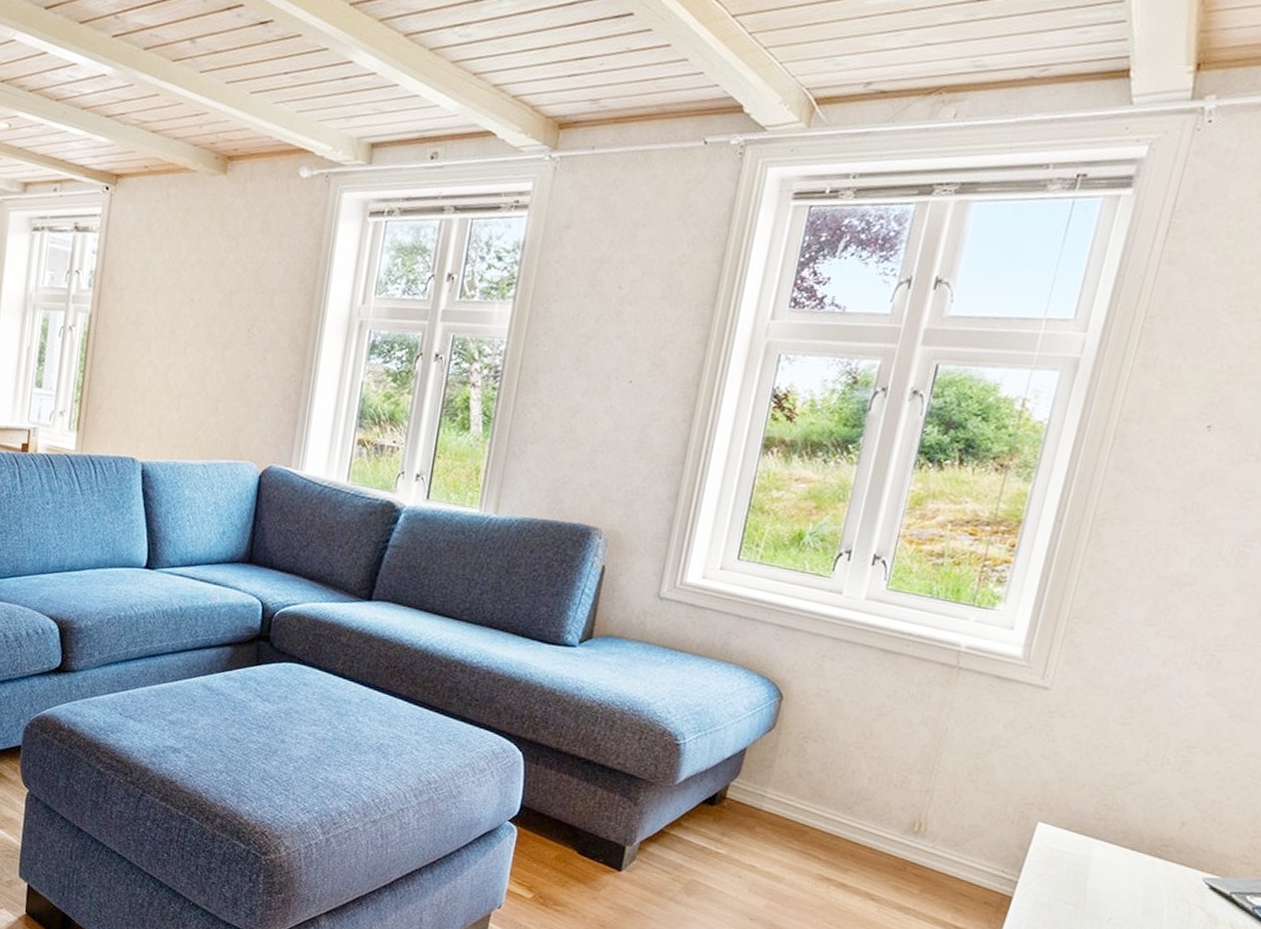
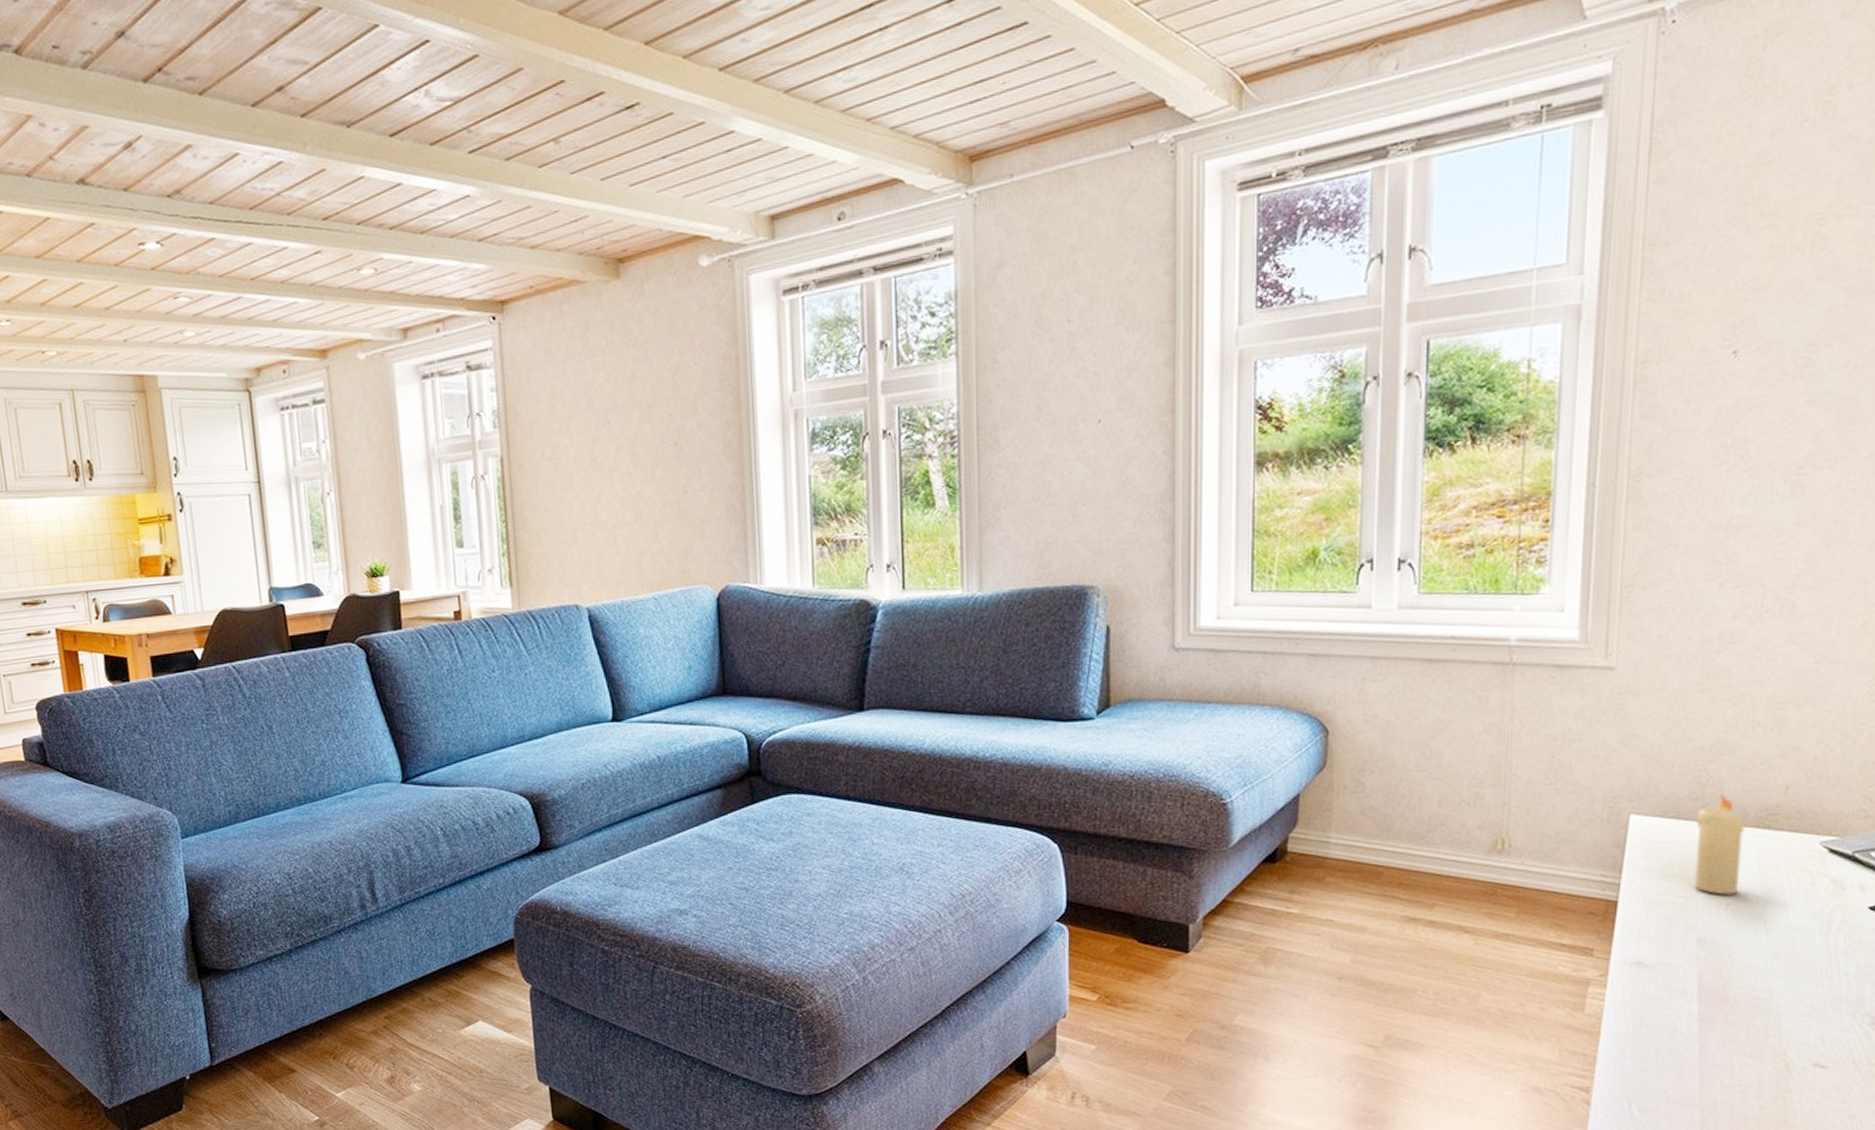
candle: none [1082,819,1139,911] -> present [1693,794,1745,895]

